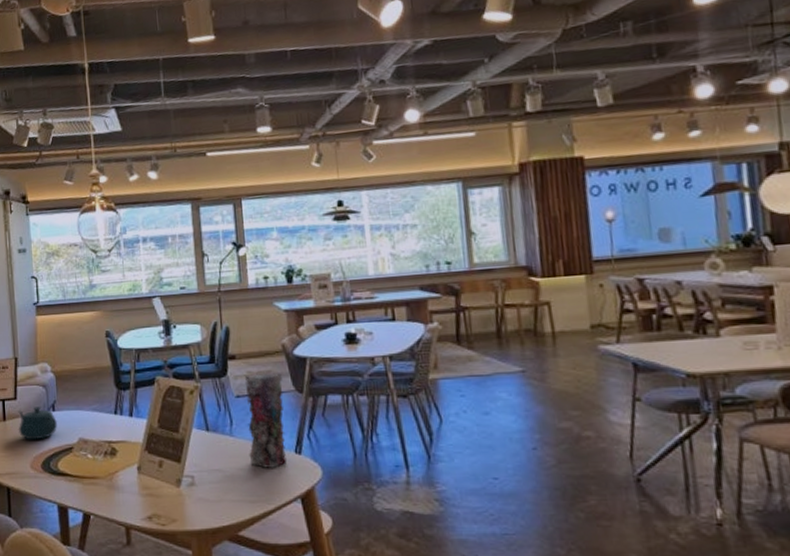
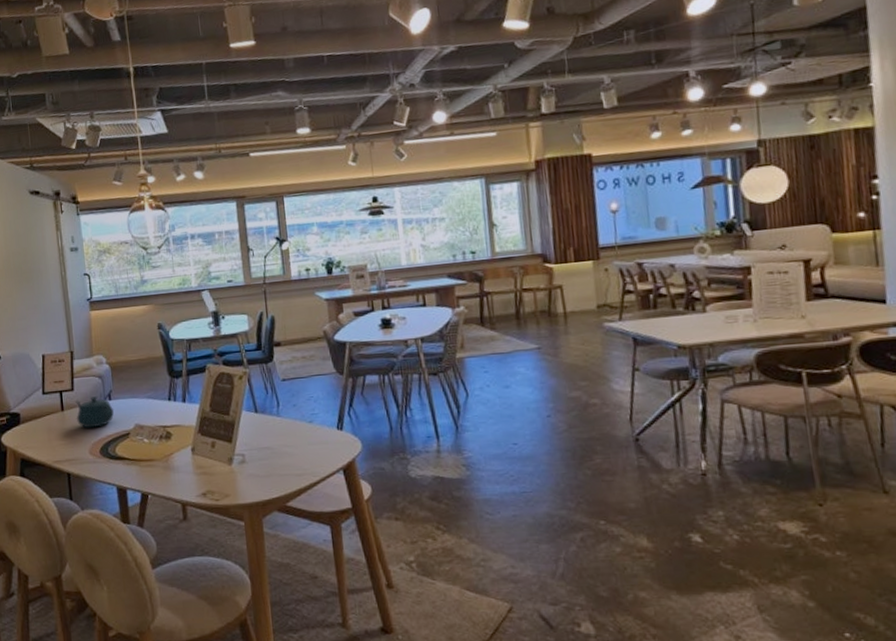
vase: present [245,370,287,468] -> none [290,355,329,444]

